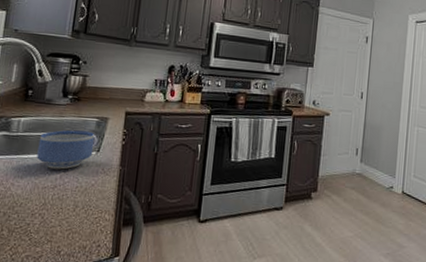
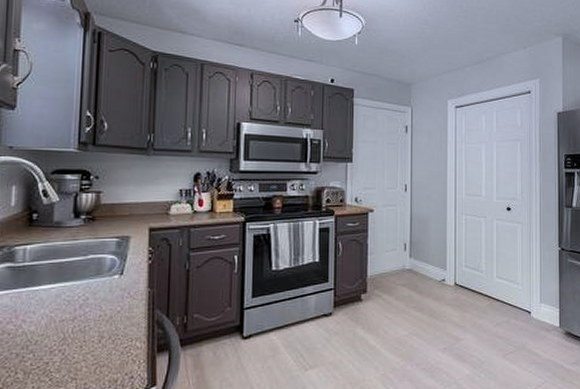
bowl: present [37,130,95,170] -> none [50,253,116,299]

